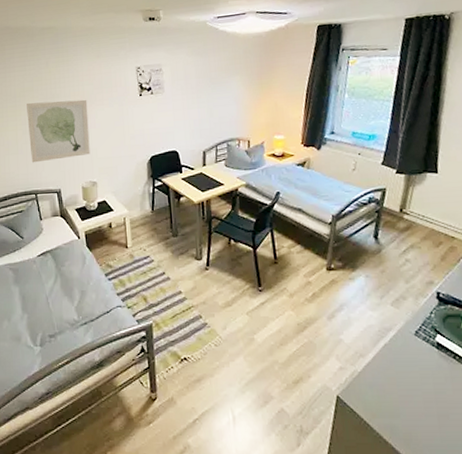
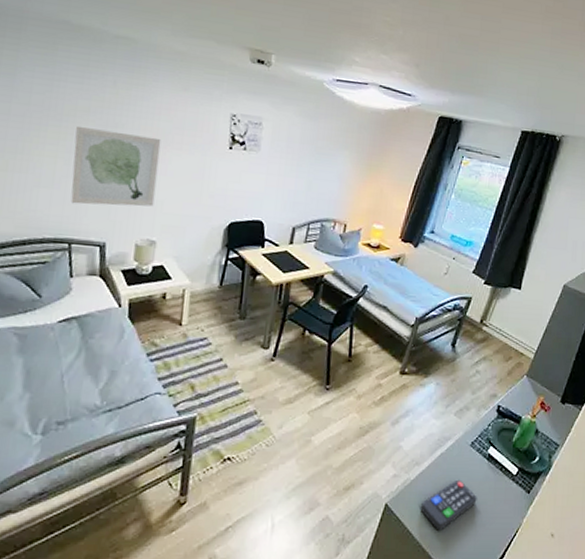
remote control: none [373,369,434,422] -> present [420,479,477,531]

